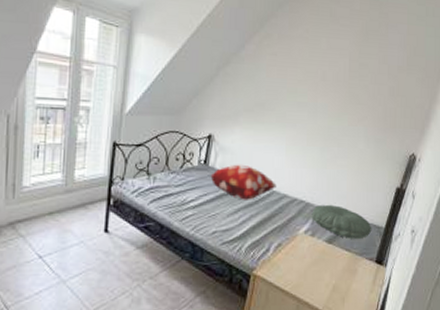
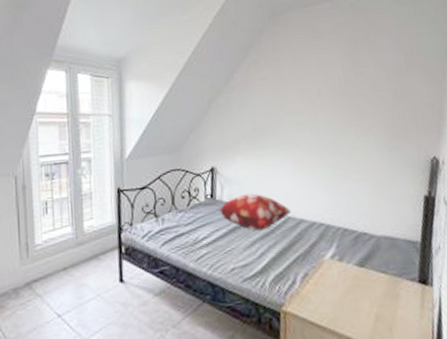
pillow: present [311,205,372,239] -> none [334,224,407,259]

